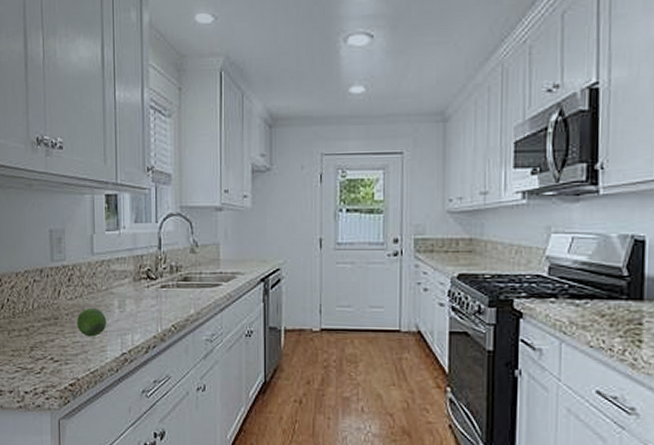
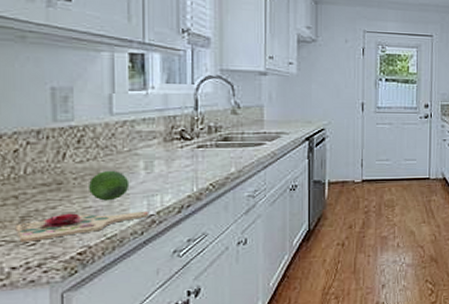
cutting board: none [27,346,123,370] -> present [15,211,150,242]

